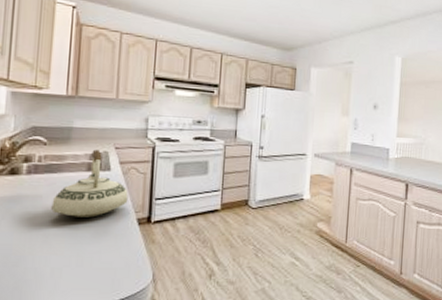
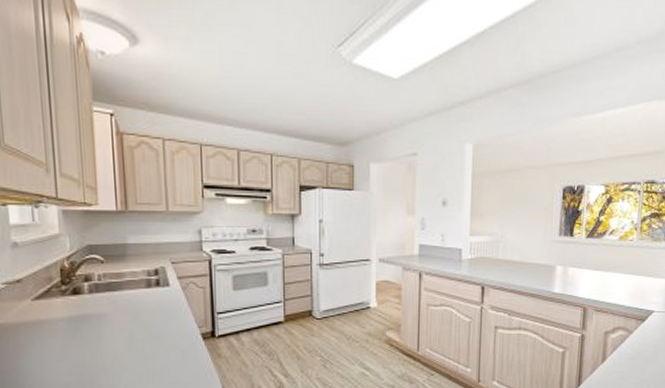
teakettle: present [51,149,129,218] -> none [116,265,190,334]

